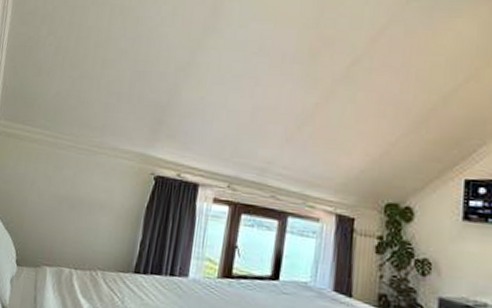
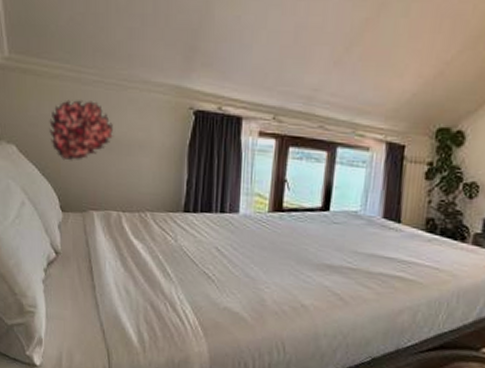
wall ornament: none [19,161,79,217] -> present [49,99,114,161]

